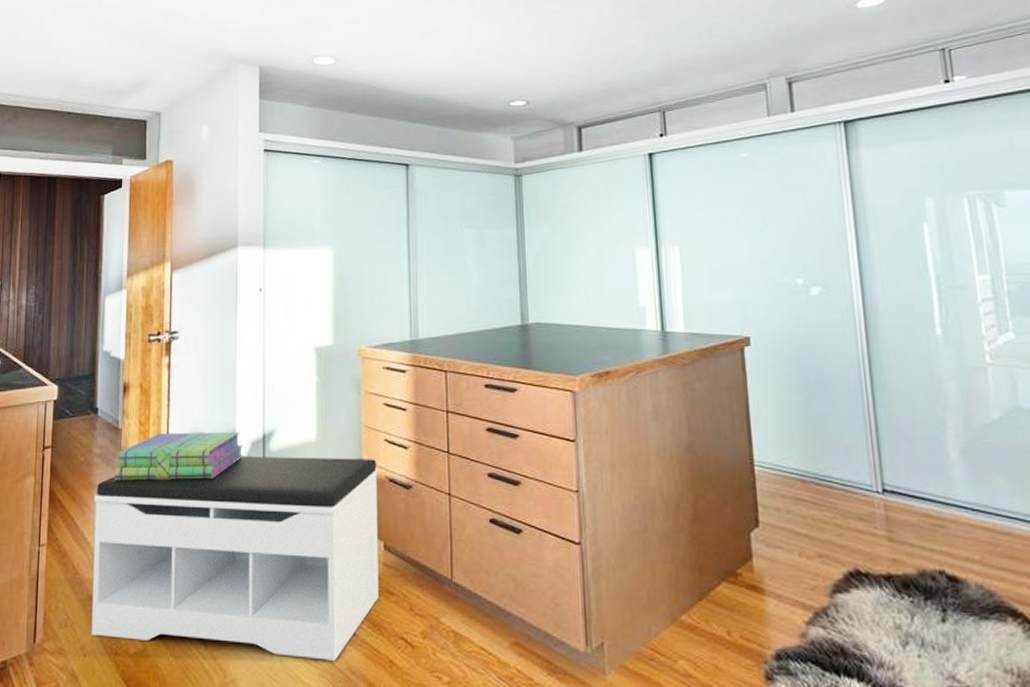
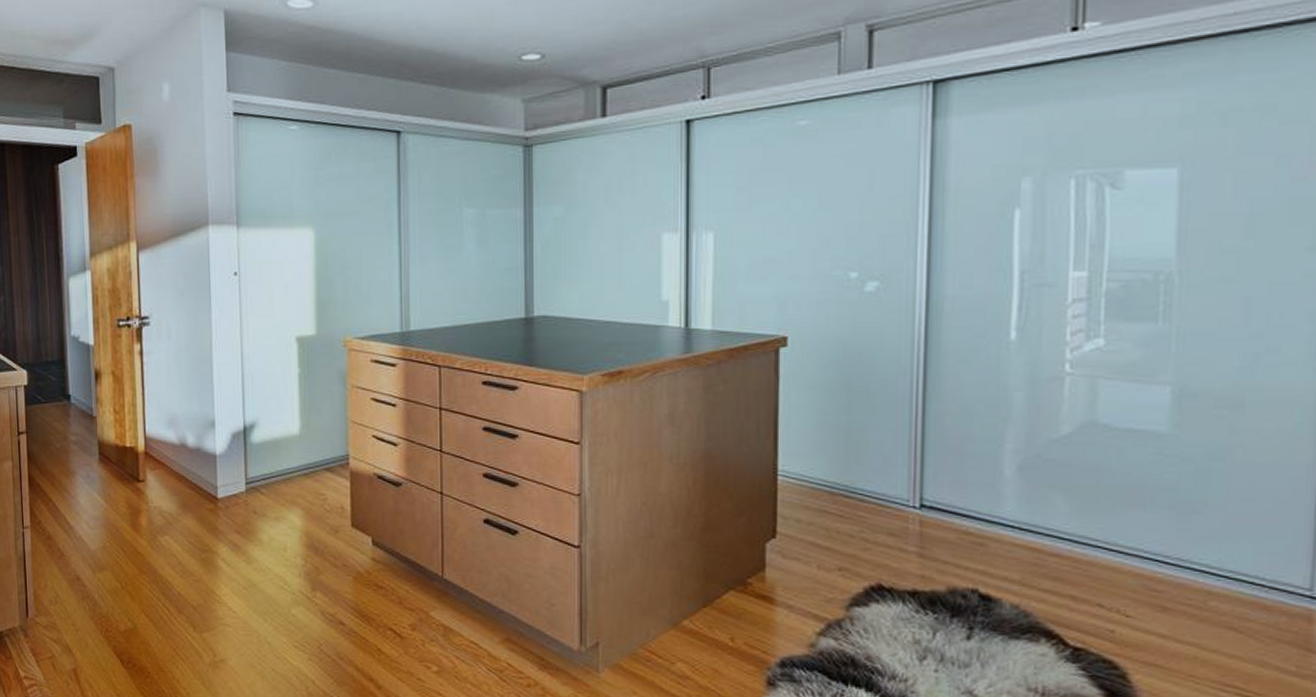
bench: present [91,456,379,662] -> none [74,447,367,648]
stack of books: present [113,431,244,480] -> none [91,421,224,469]

